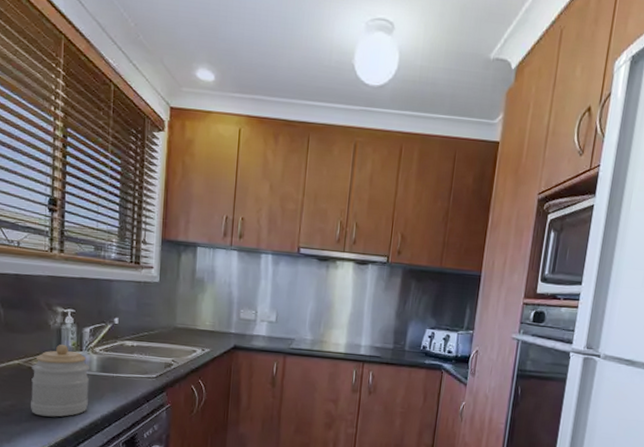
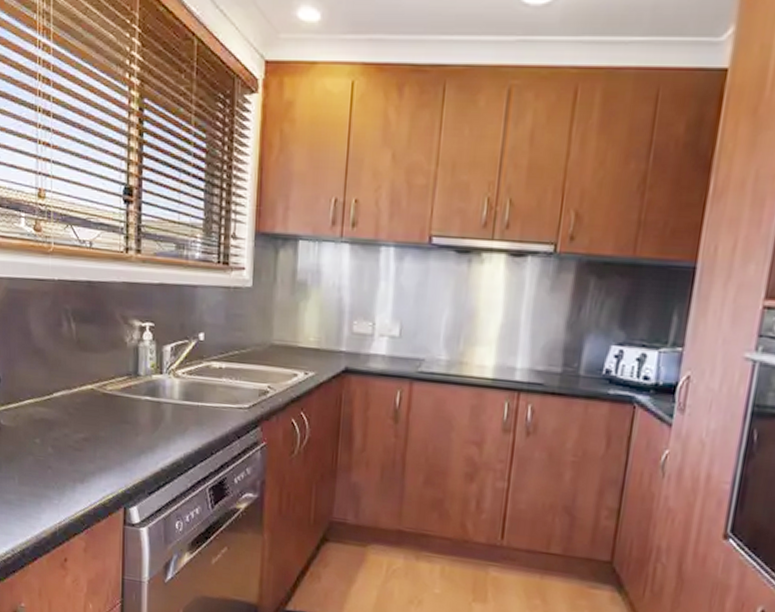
jar: present [31,344,89,417] -> none [106,365,171,454]

